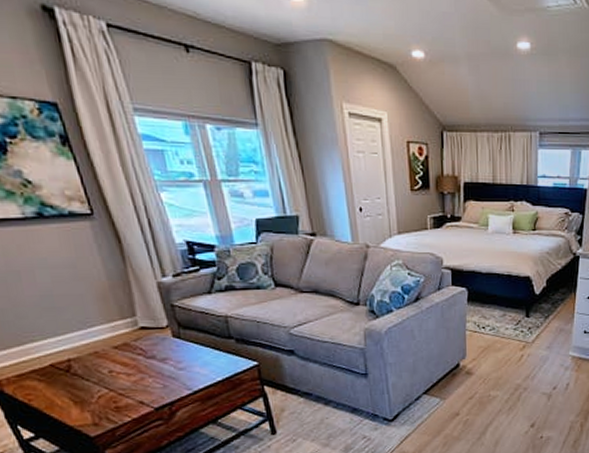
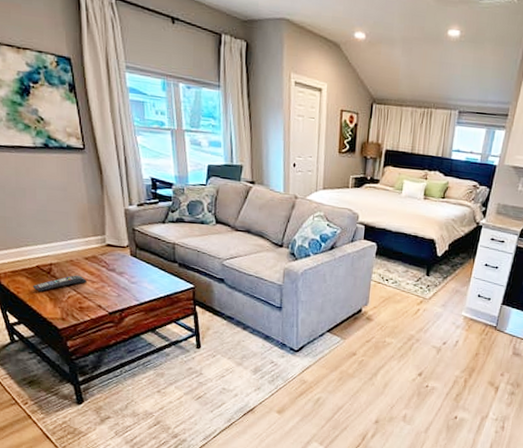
remote control: none [47,369,121,395] -> present [32,275,87,291]

